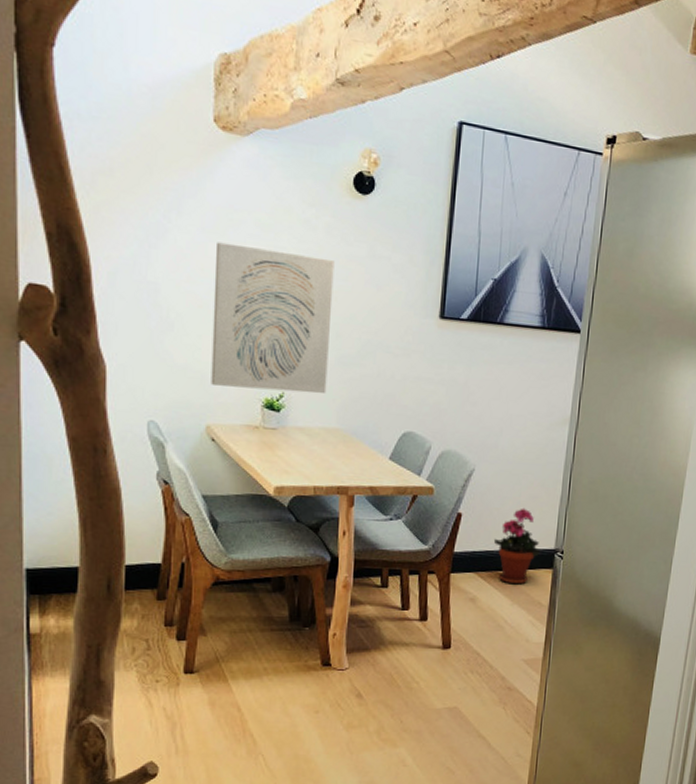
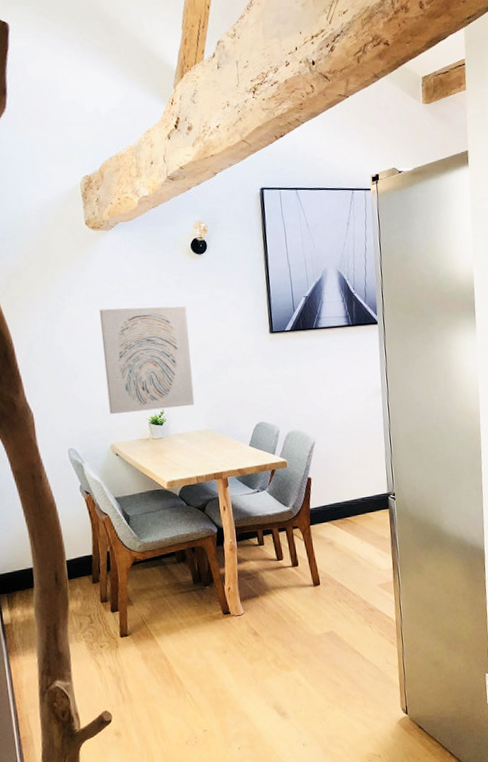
potted plant: present [493,508,541,585] -> none [339,465,377,527]

